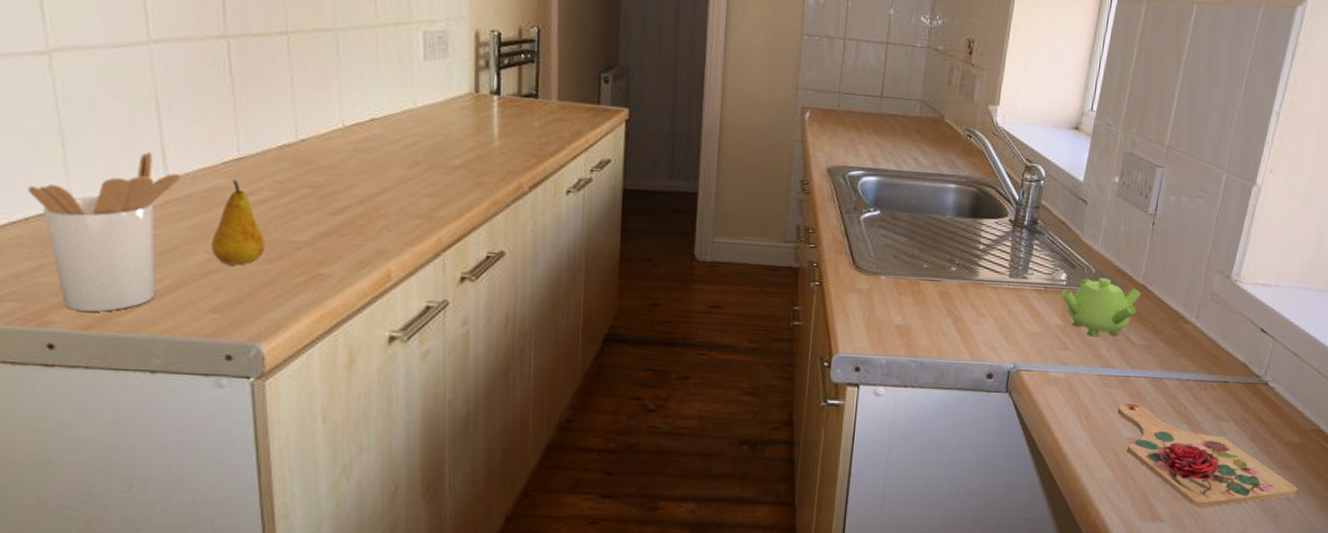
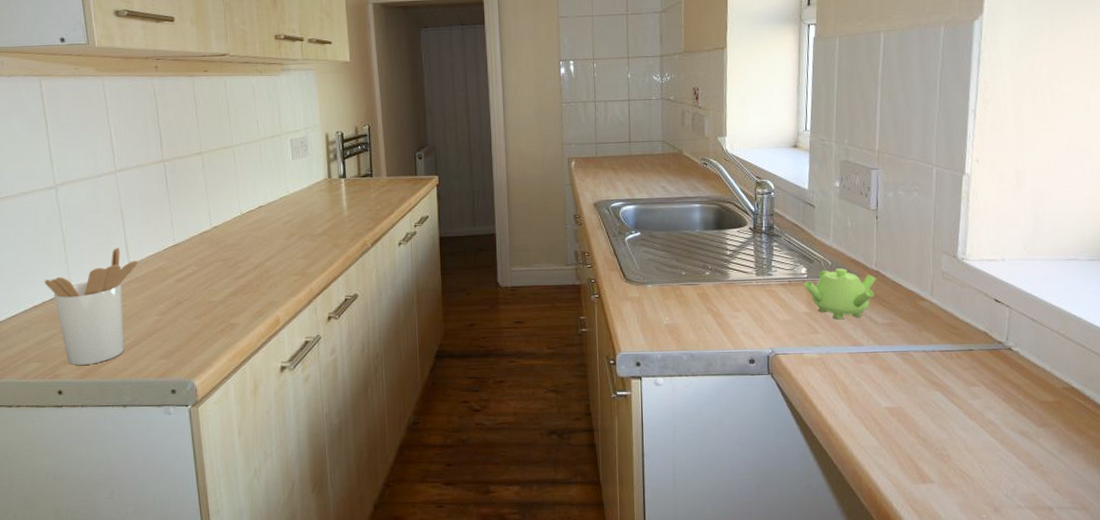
fruit: present [211,179,265,265] -> none [159,260,194,323]
cutting board: present [1117,403,1298,509] -> none [872,376,1062,469]

